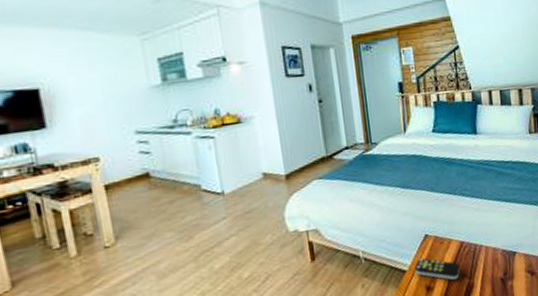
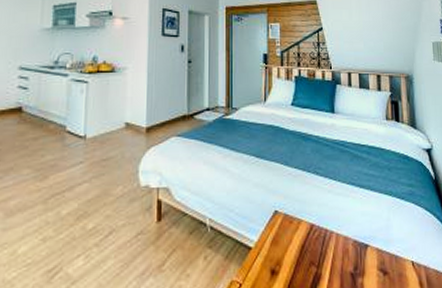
remote control: present [414,258,460,281] -> none [260,236,308,267]

